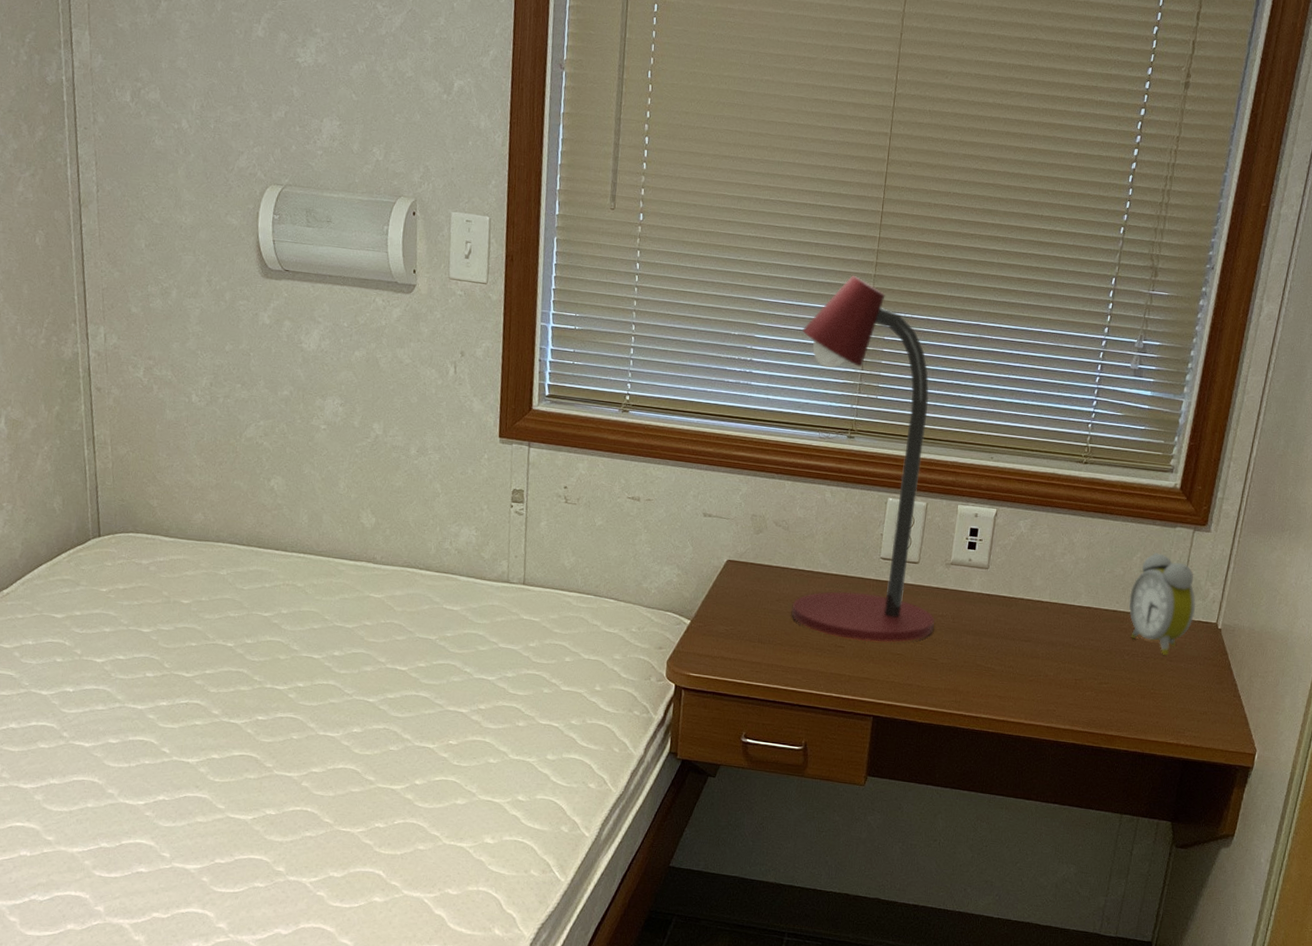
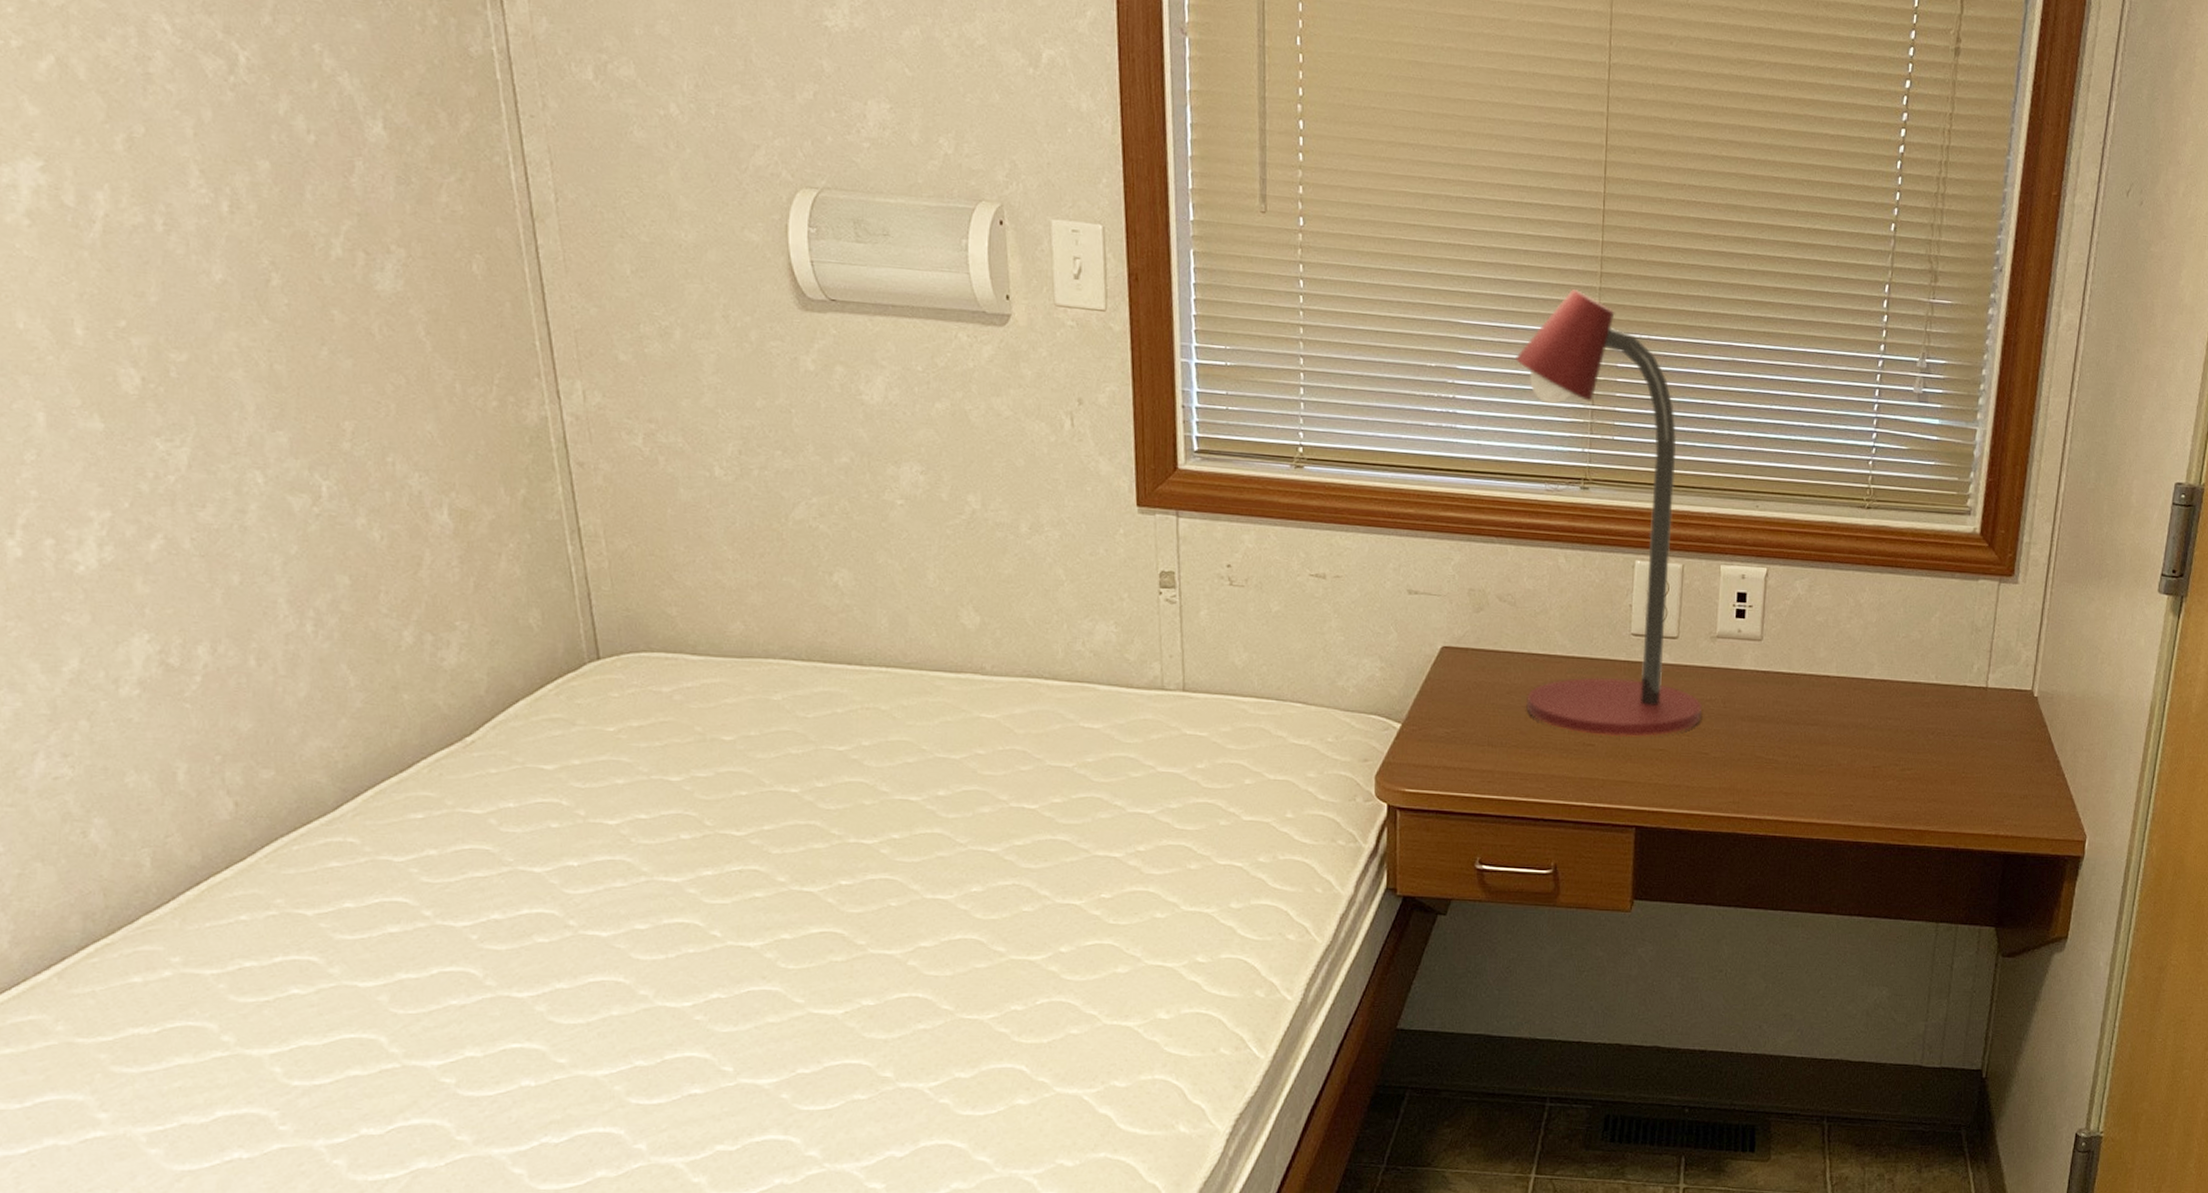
alarm clock: present [1129,553,1196,655] -> none [1930,611,2007,732]

